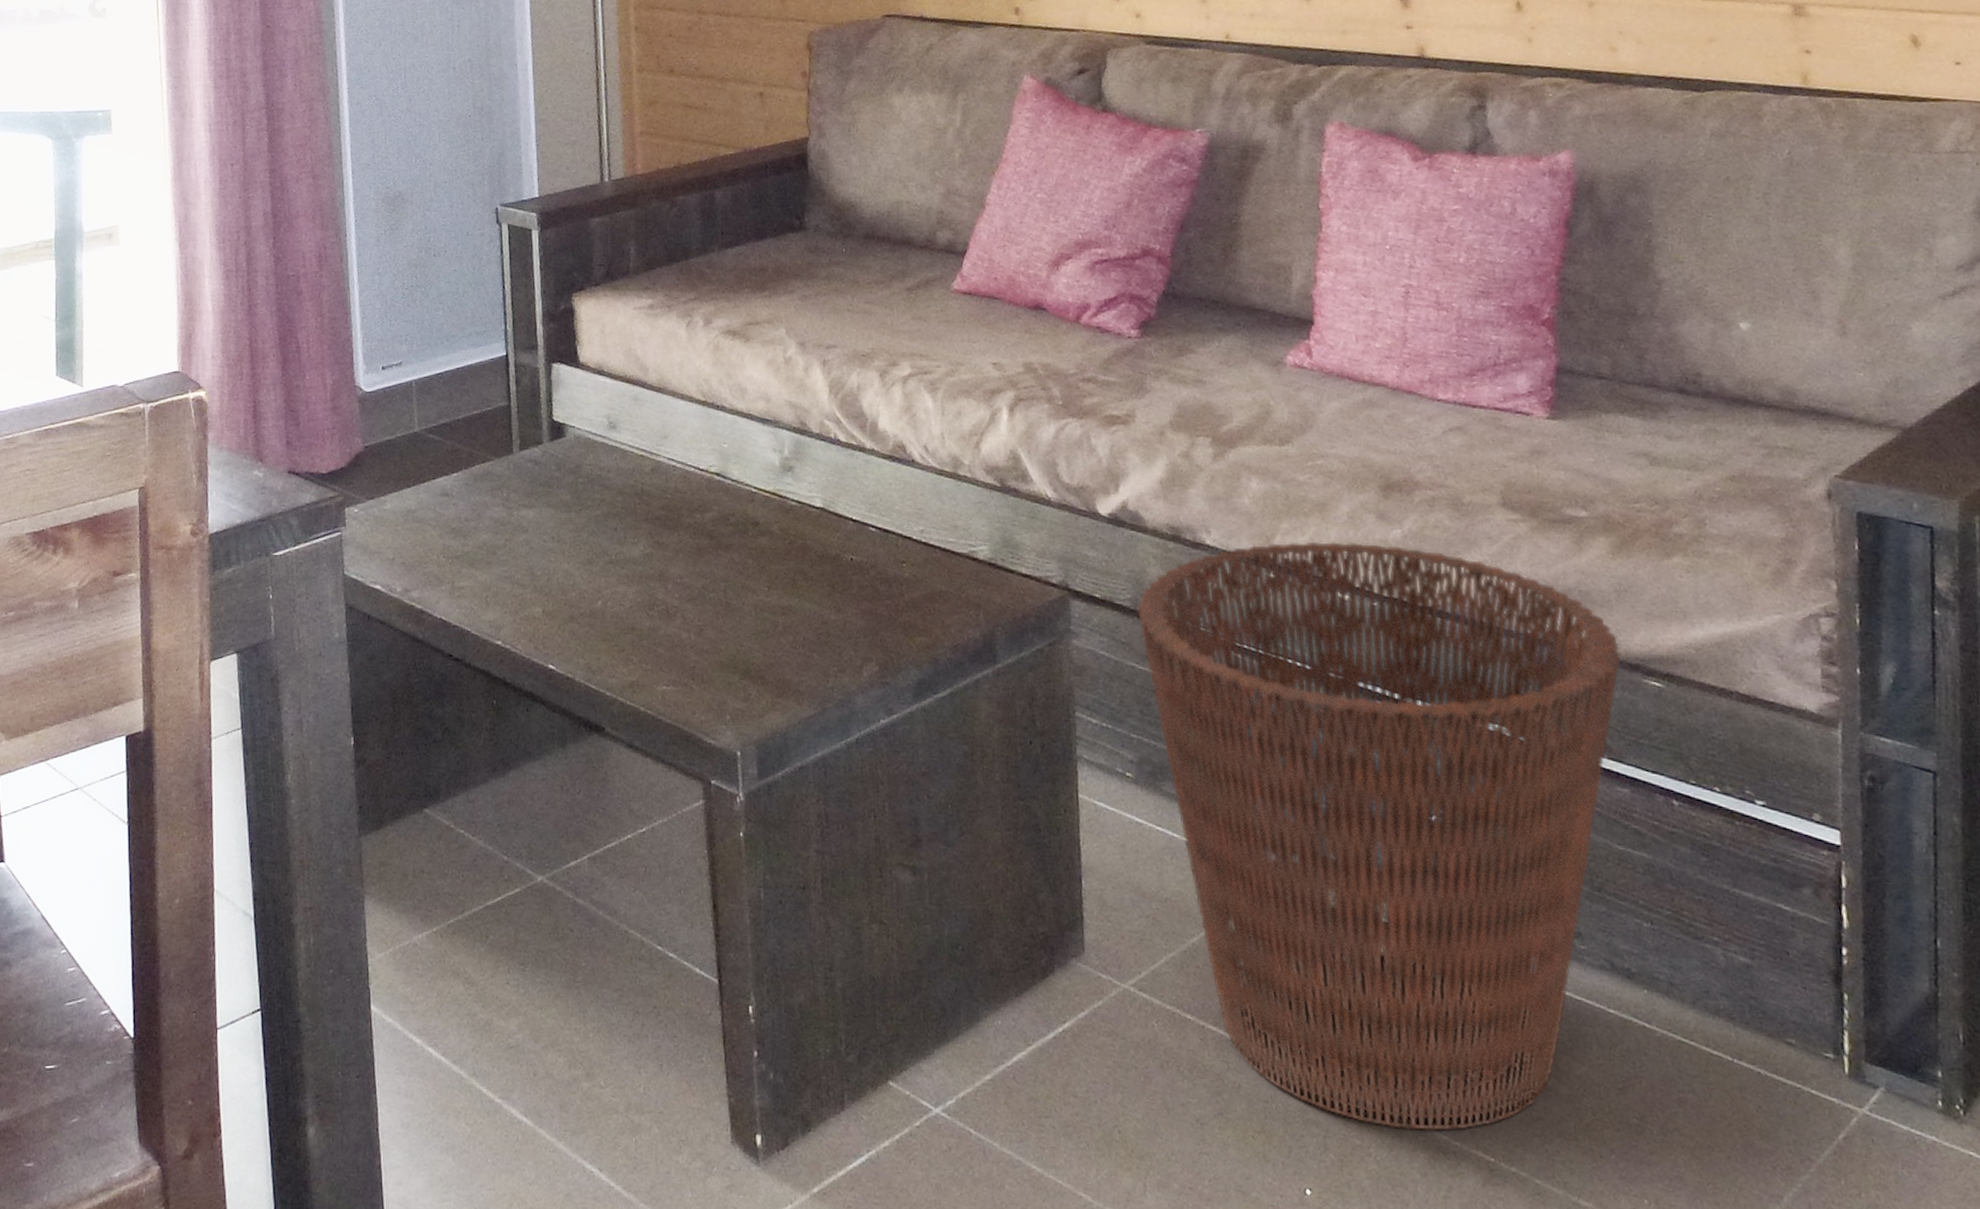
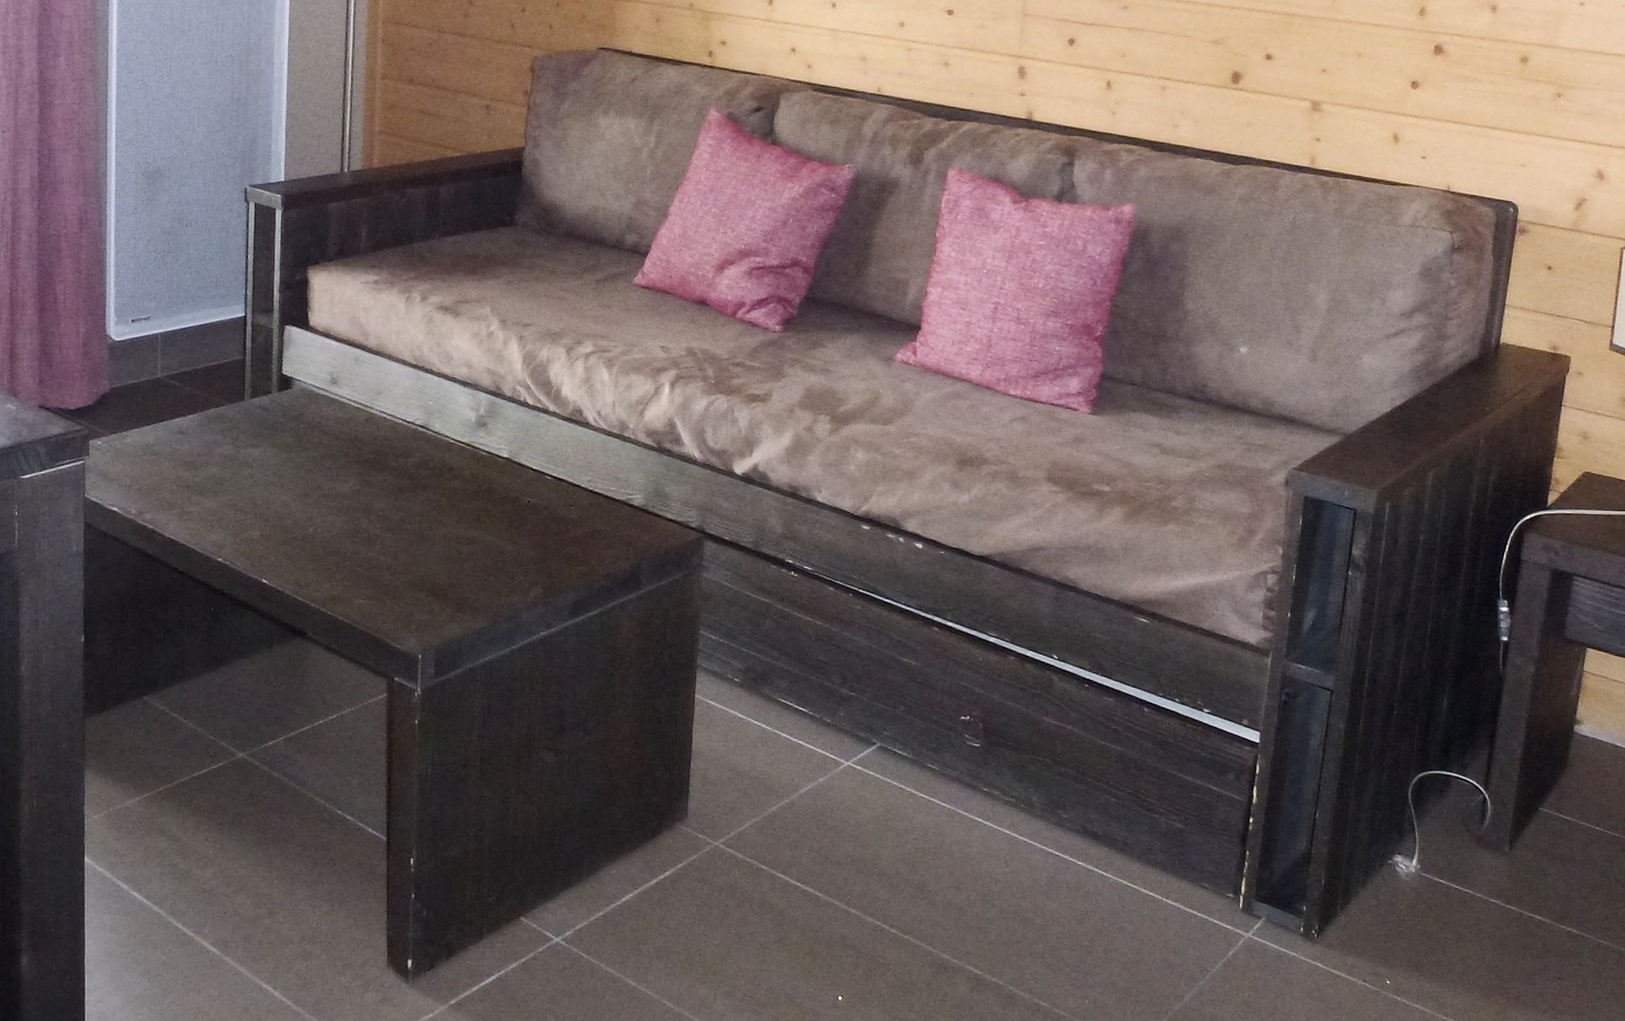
basket: present [1137,541,1622,1131] -> none [757,501,1121,952]

